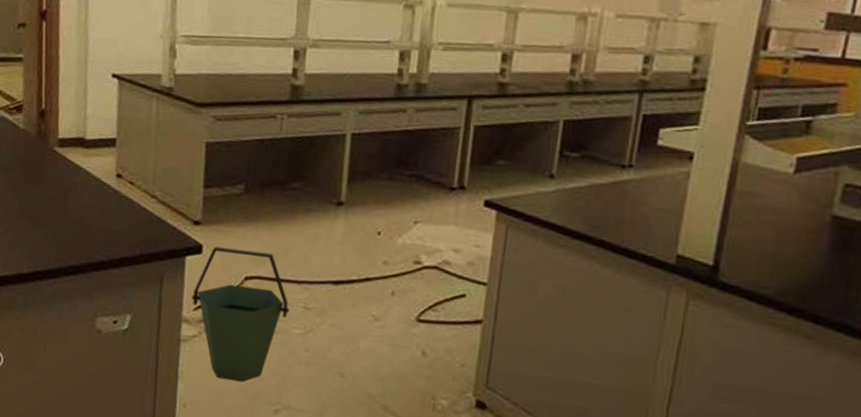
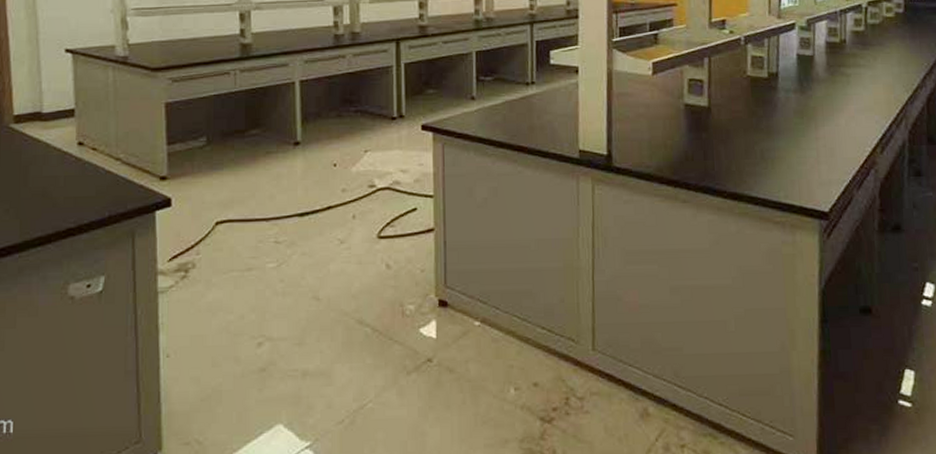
bucket: present [192,246,290,382] -> none [165,197,262,322]

